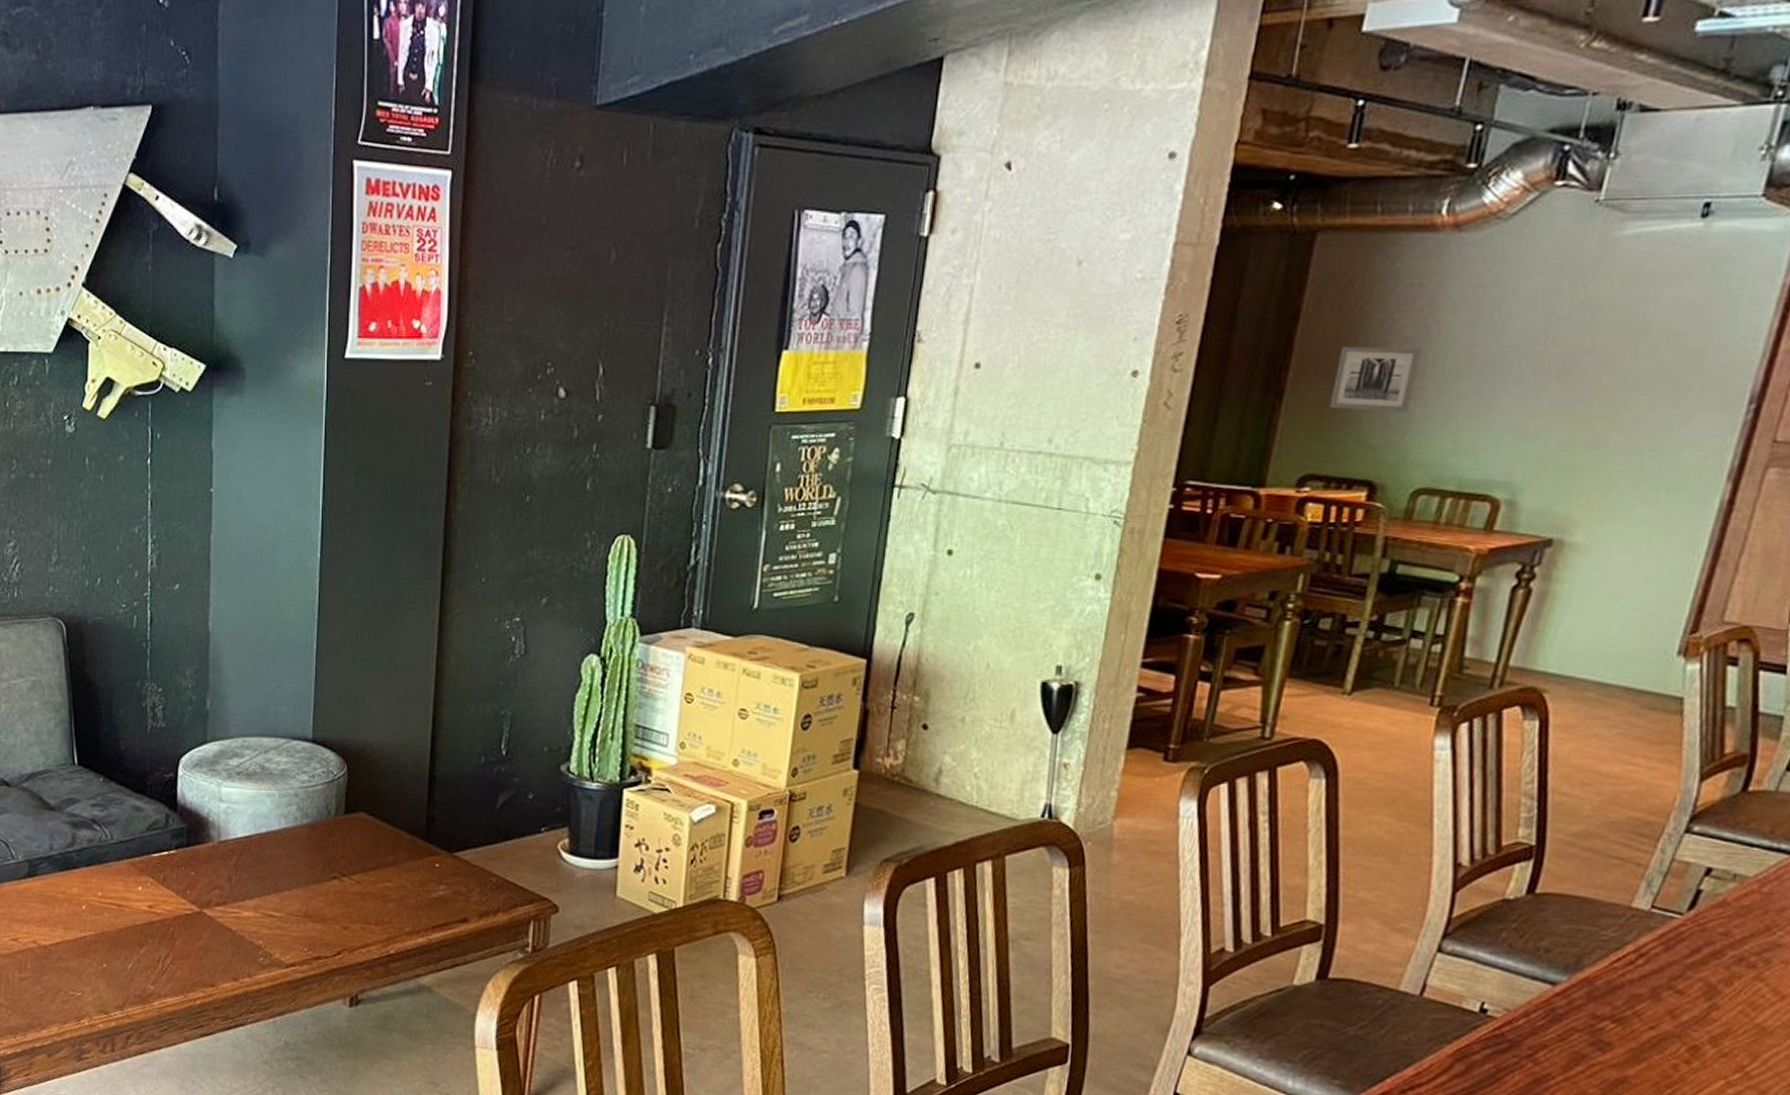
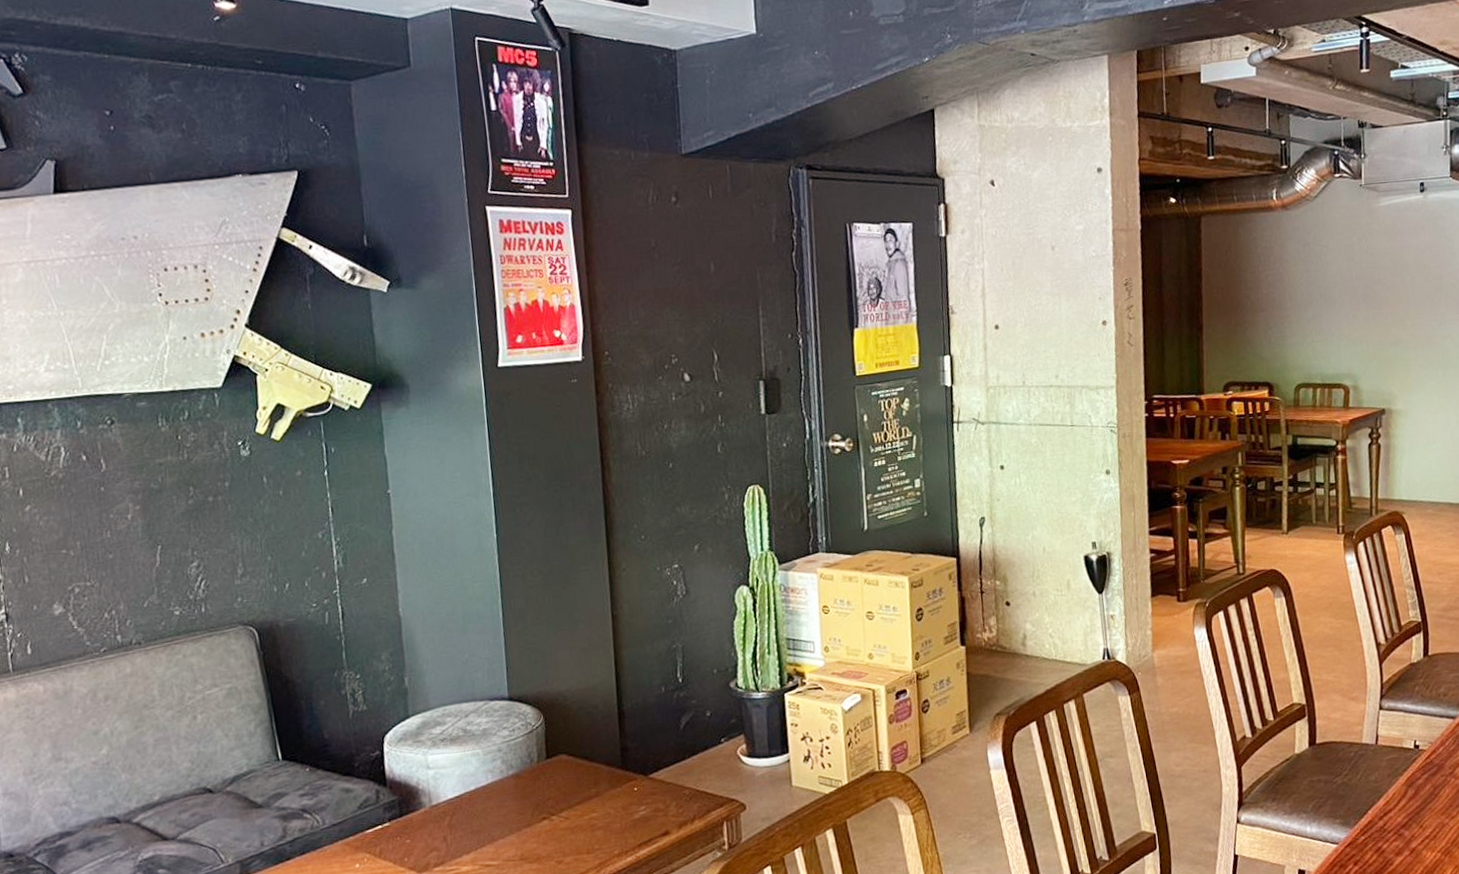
wall art: present [1329,346,1422,412] -> none [1231,289,1282,335]

